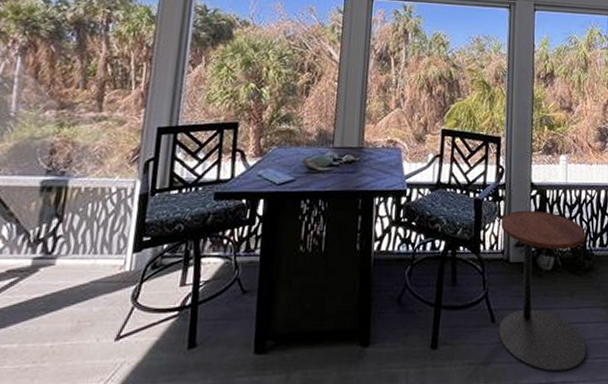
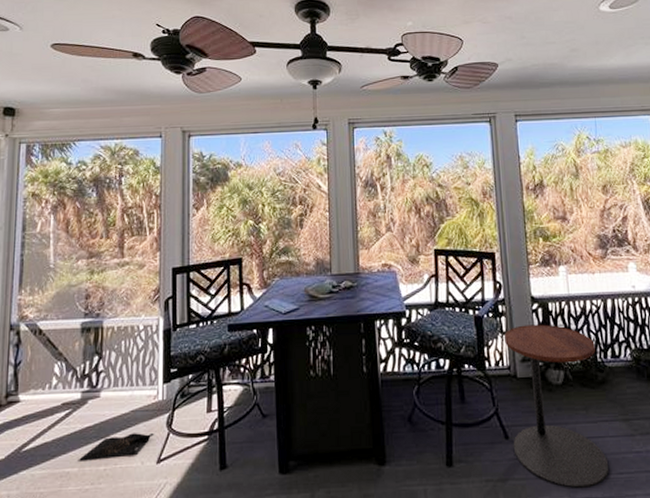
bag: none [21,306,117,336] -> present [79,432,155,461]

